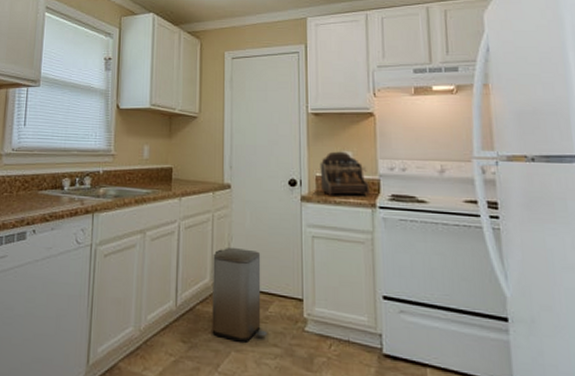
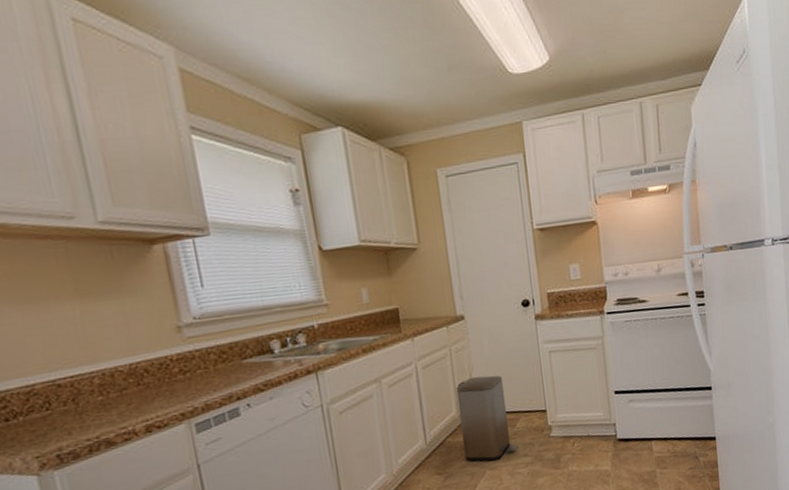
spice rack: present [320,151,370,196] -> none [549,264,598,310]

